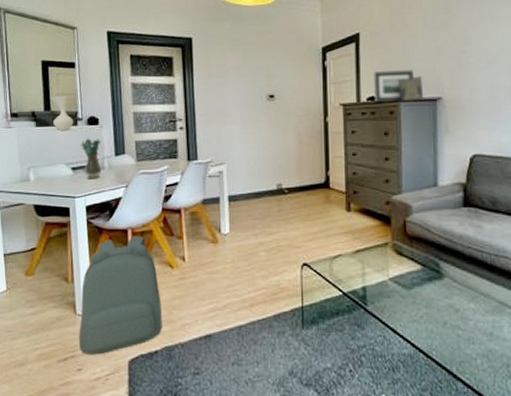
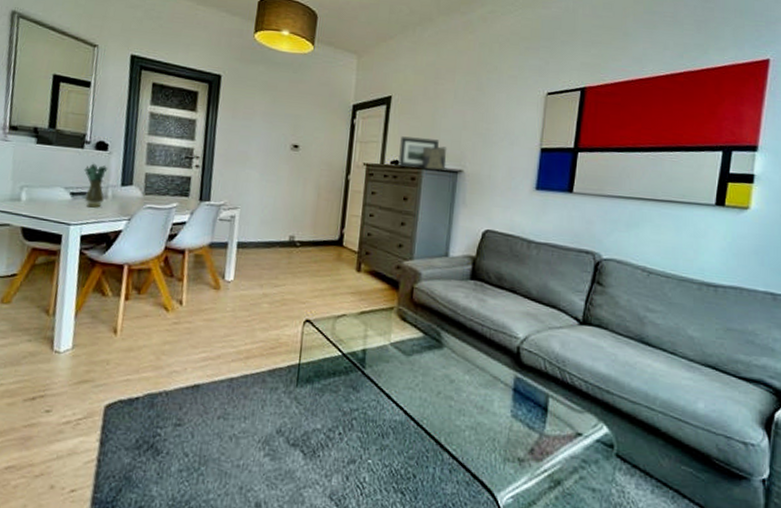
decorative vase: present [50,96,74,132] -> none [56,114,81,153]
backpack: present [78,236,162,355] -> none [51,272,151,397]

